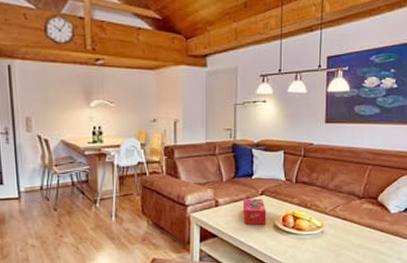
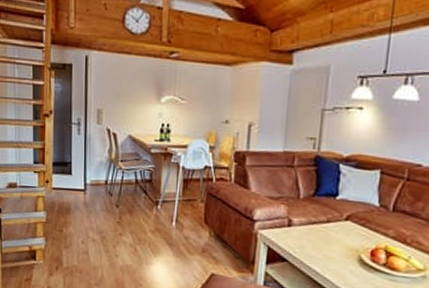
tissue box: present [243,198,267,225] -> none [320,222,351,256]

